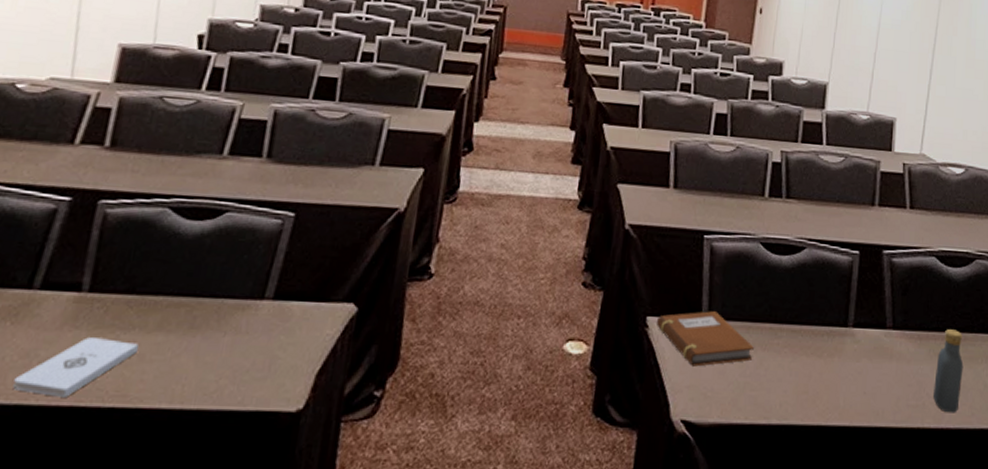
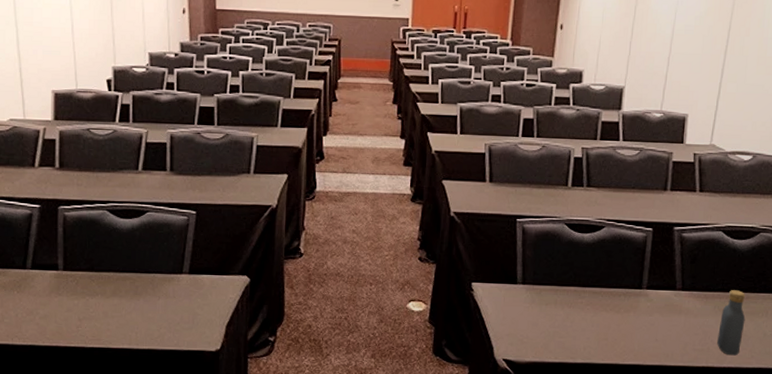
notepad: present [13,337,139,397] -> none [27,301,103,341]
notebook: present [656,311,754,367] -> none [479,278,561,320]

